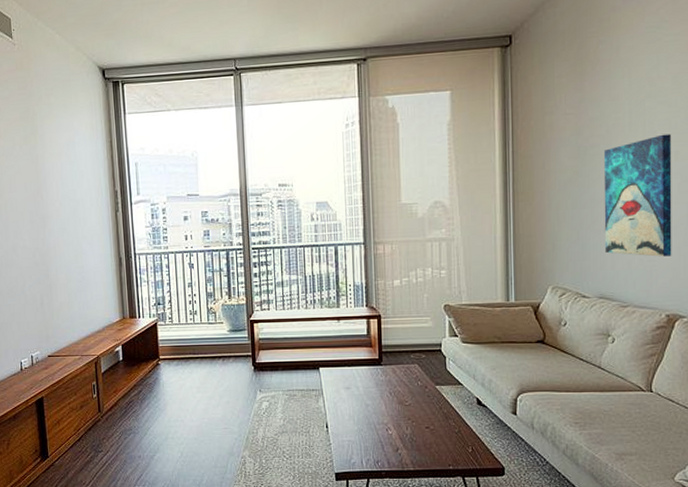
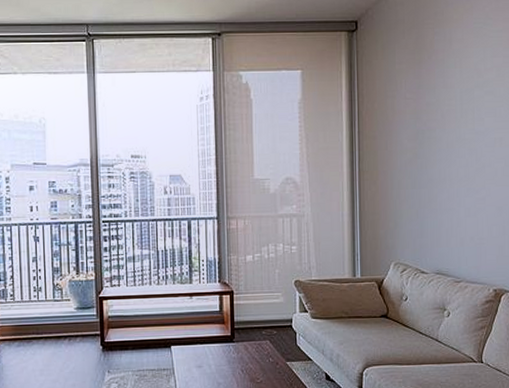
wall art: present [603,134,672,257] -> none [439,121,498,235]

